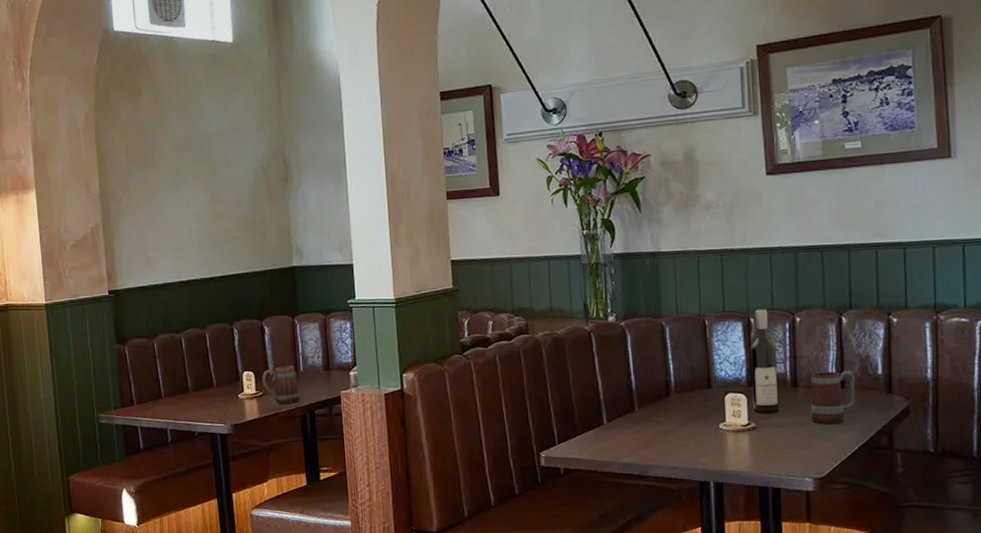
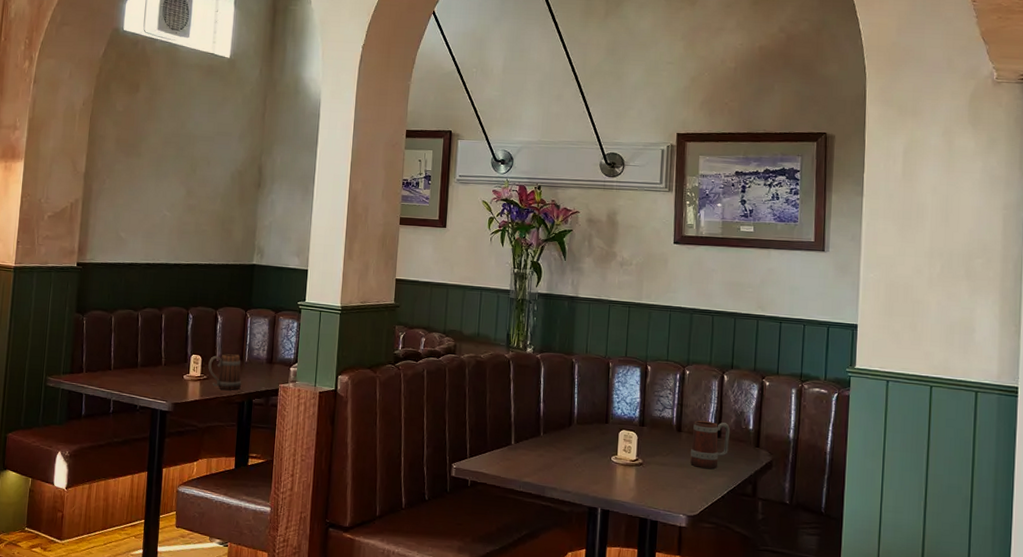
bottle: present [751,309,780,415] -> none [642,358,667,454]

